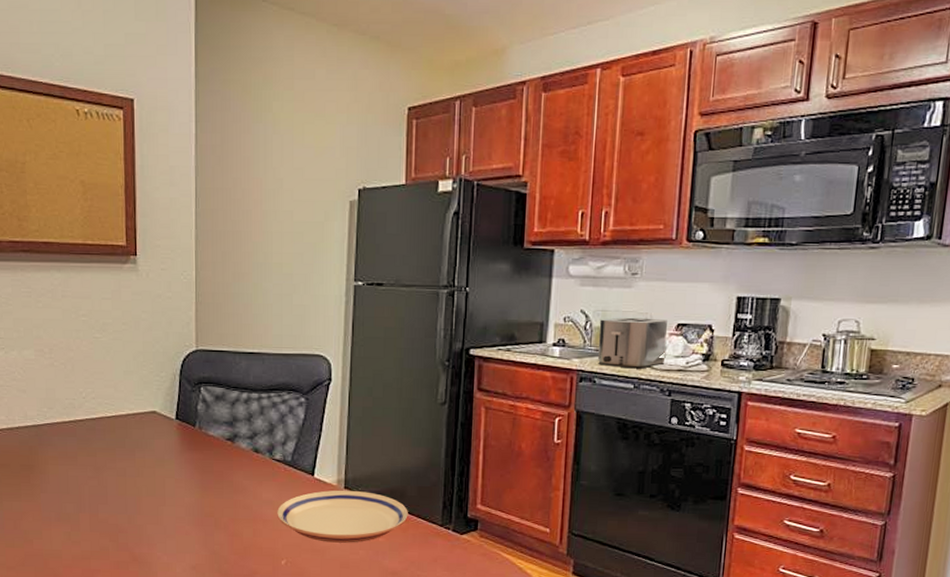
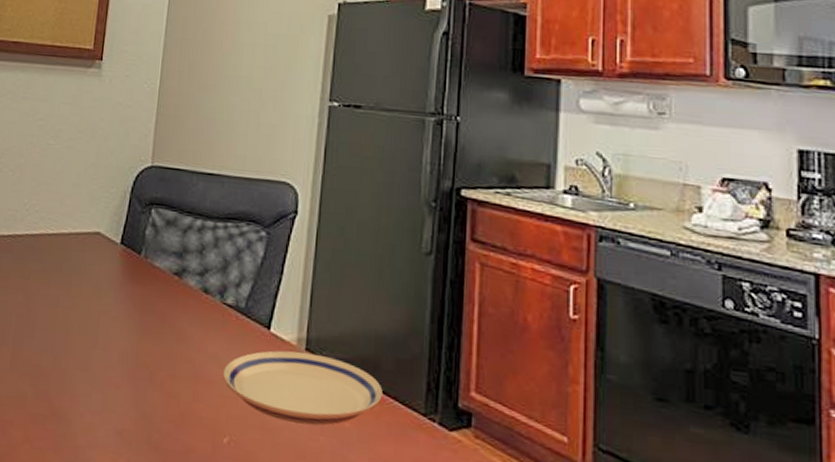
toaster: present [598,317,667,369] -> none [620,164,710,232]

